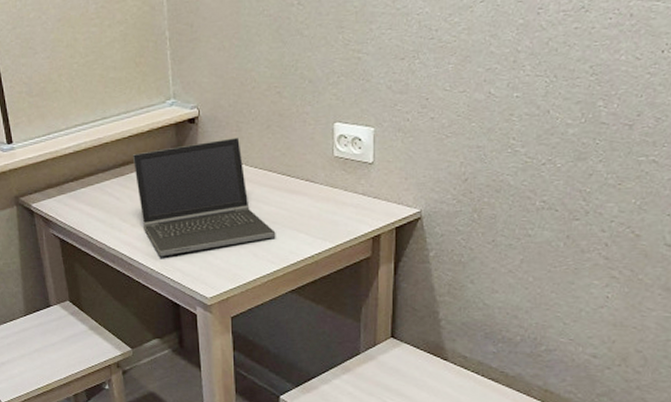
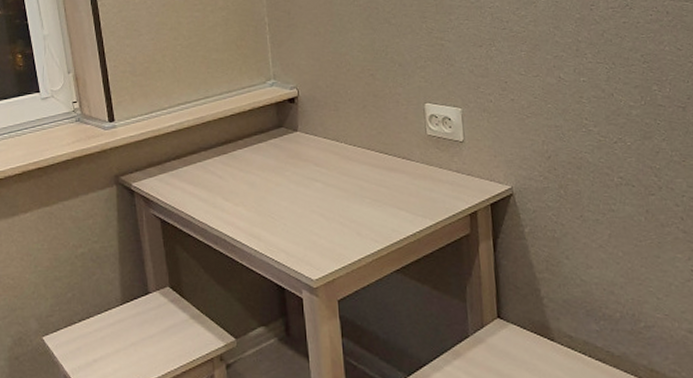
laptop computer: present [132,137,276,257] -> none [234,117,378,237]

